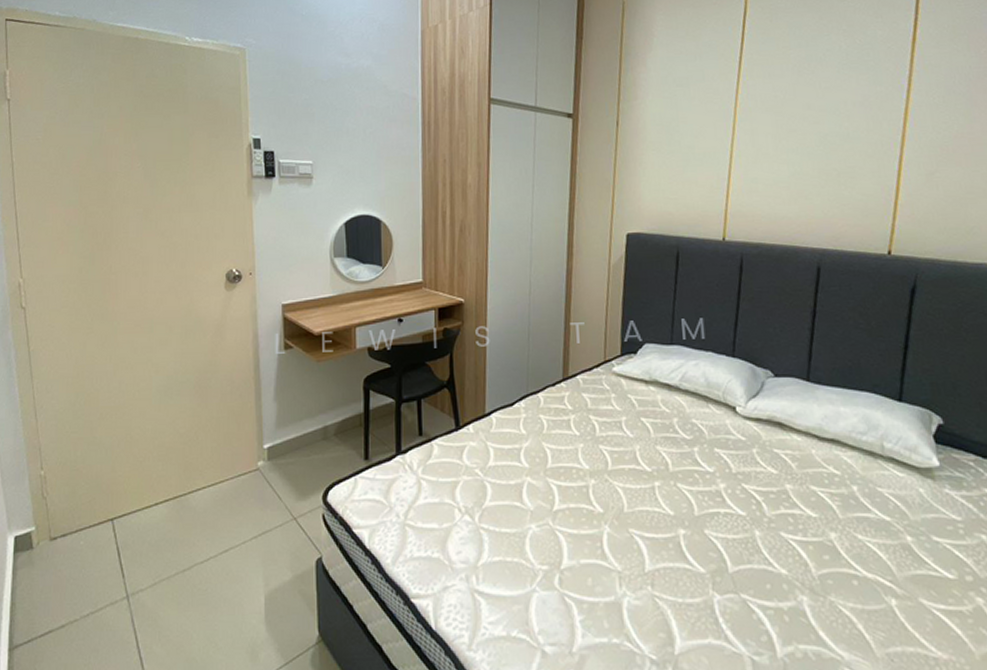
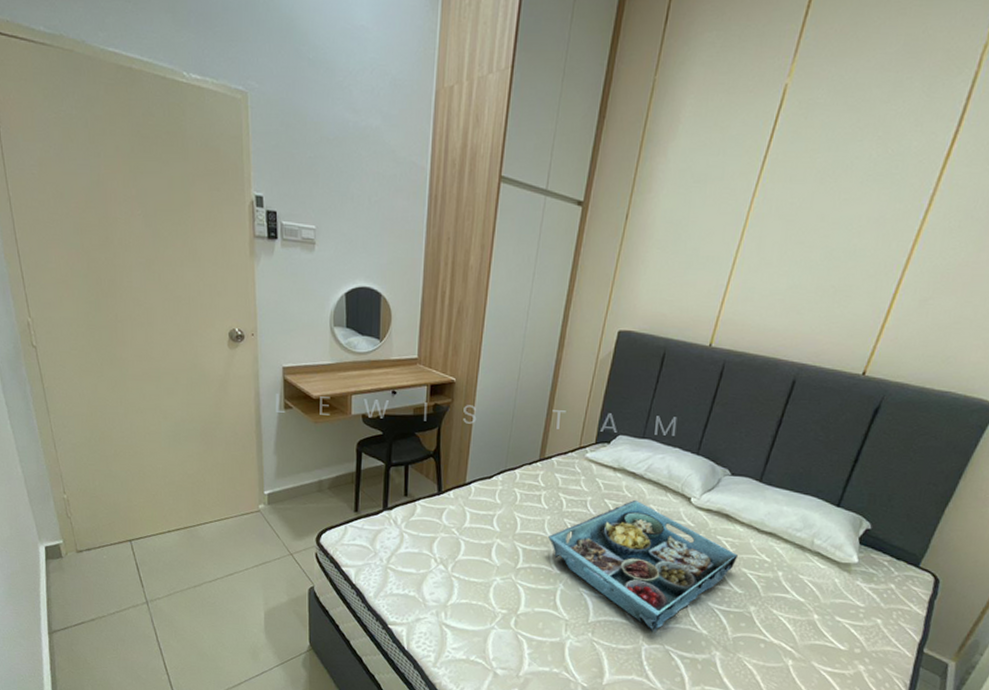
serving tray: none [584,415,802,578] -> present [548,499,738,633]

